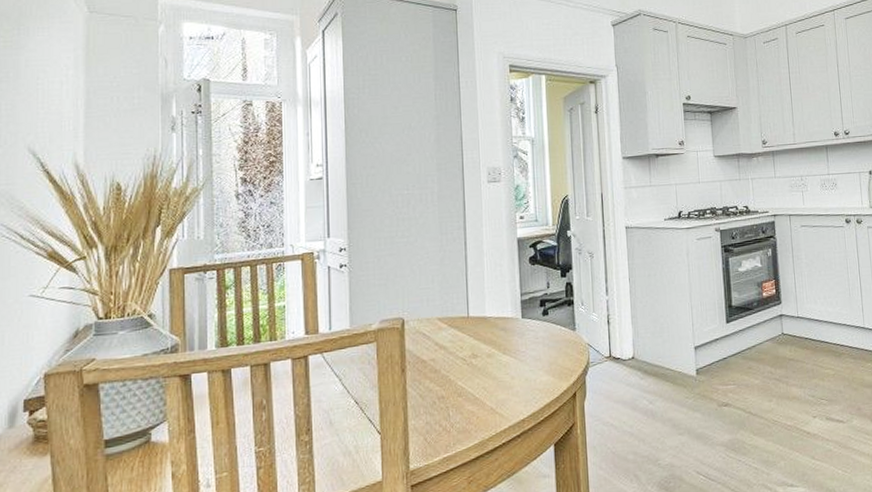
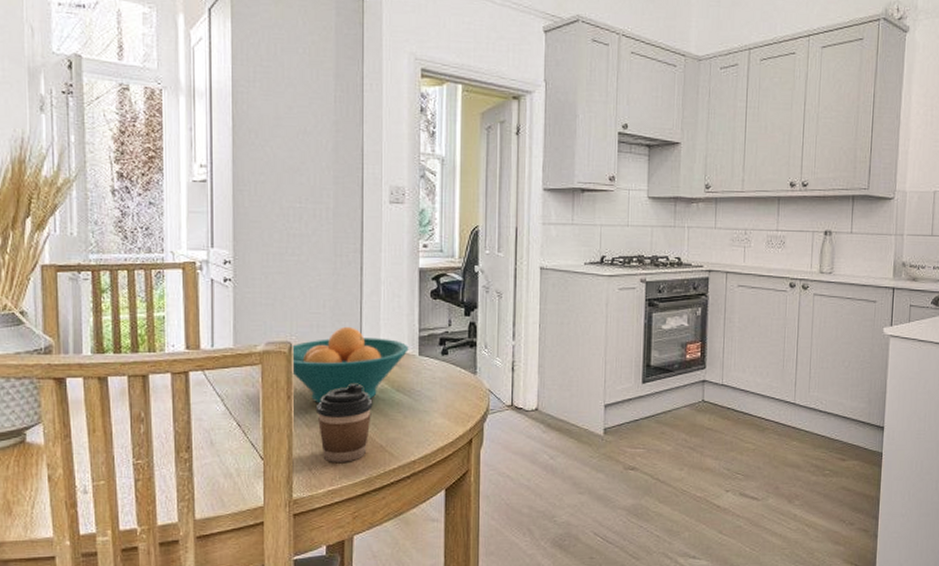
fruit bowl: none [403,298,512,374] -> present [290,326,409,404]
coffee cup: none [429,350,482,430] -> present [317,383,373,462]

